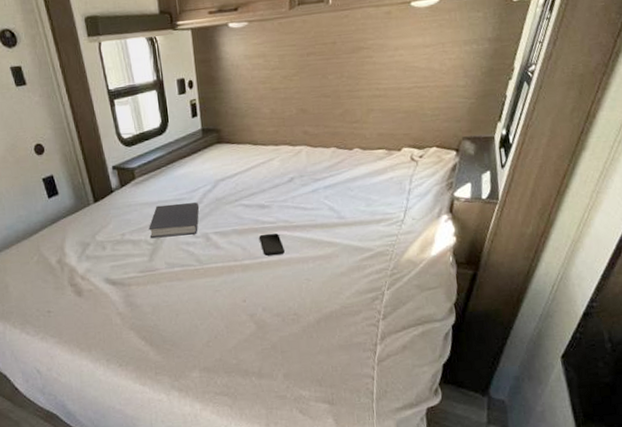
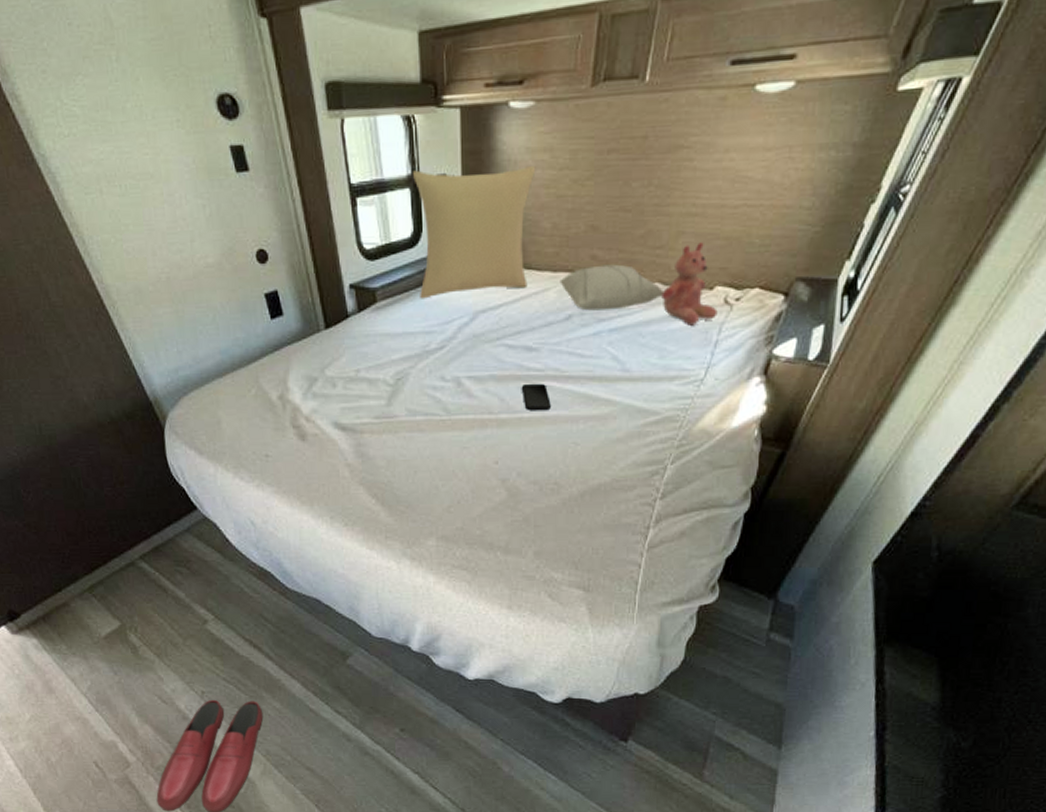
book: present [149,202,200,238] -> none [389,337,452,378]
pillow: none [158,67,256,174] -> present [413,165,536,299]
pillow: none [281,136,363,174] -> present [560,264,663,311]
teddy bear: none [362,116,407,179] -> present [661,242,718,326]

